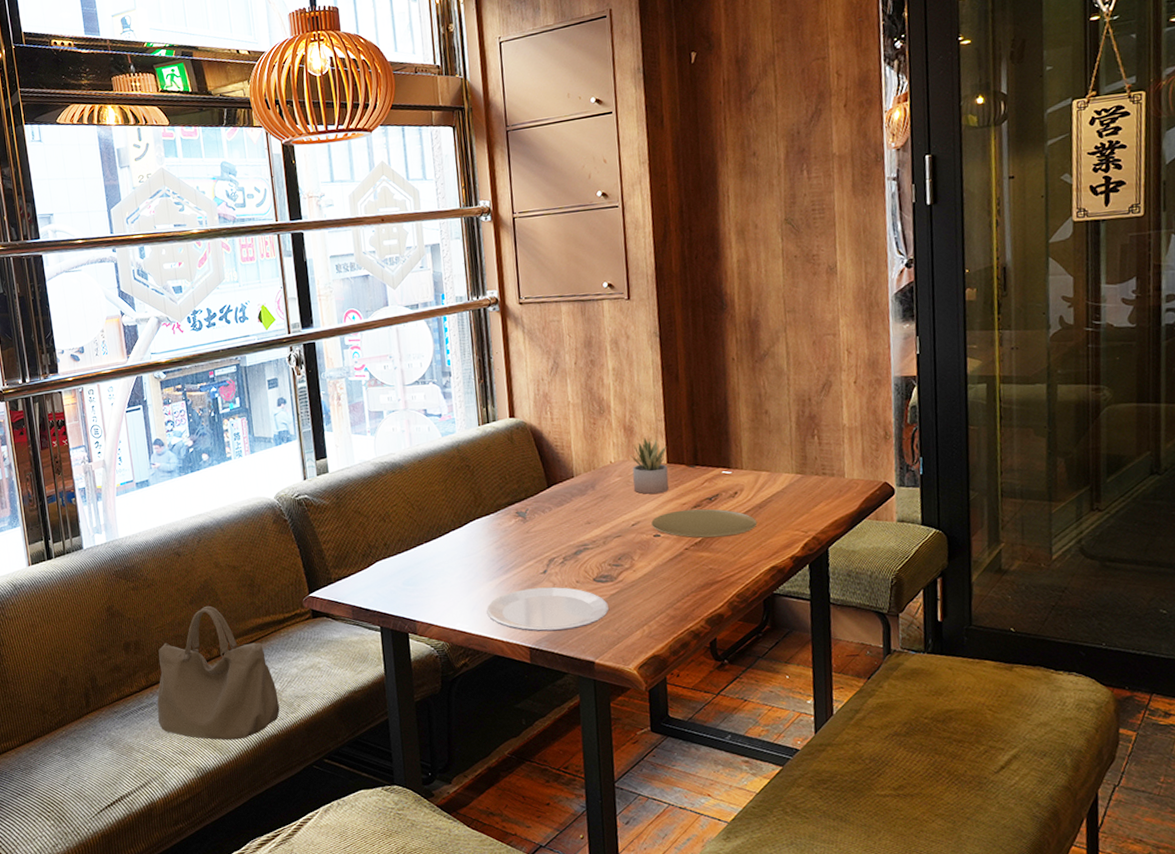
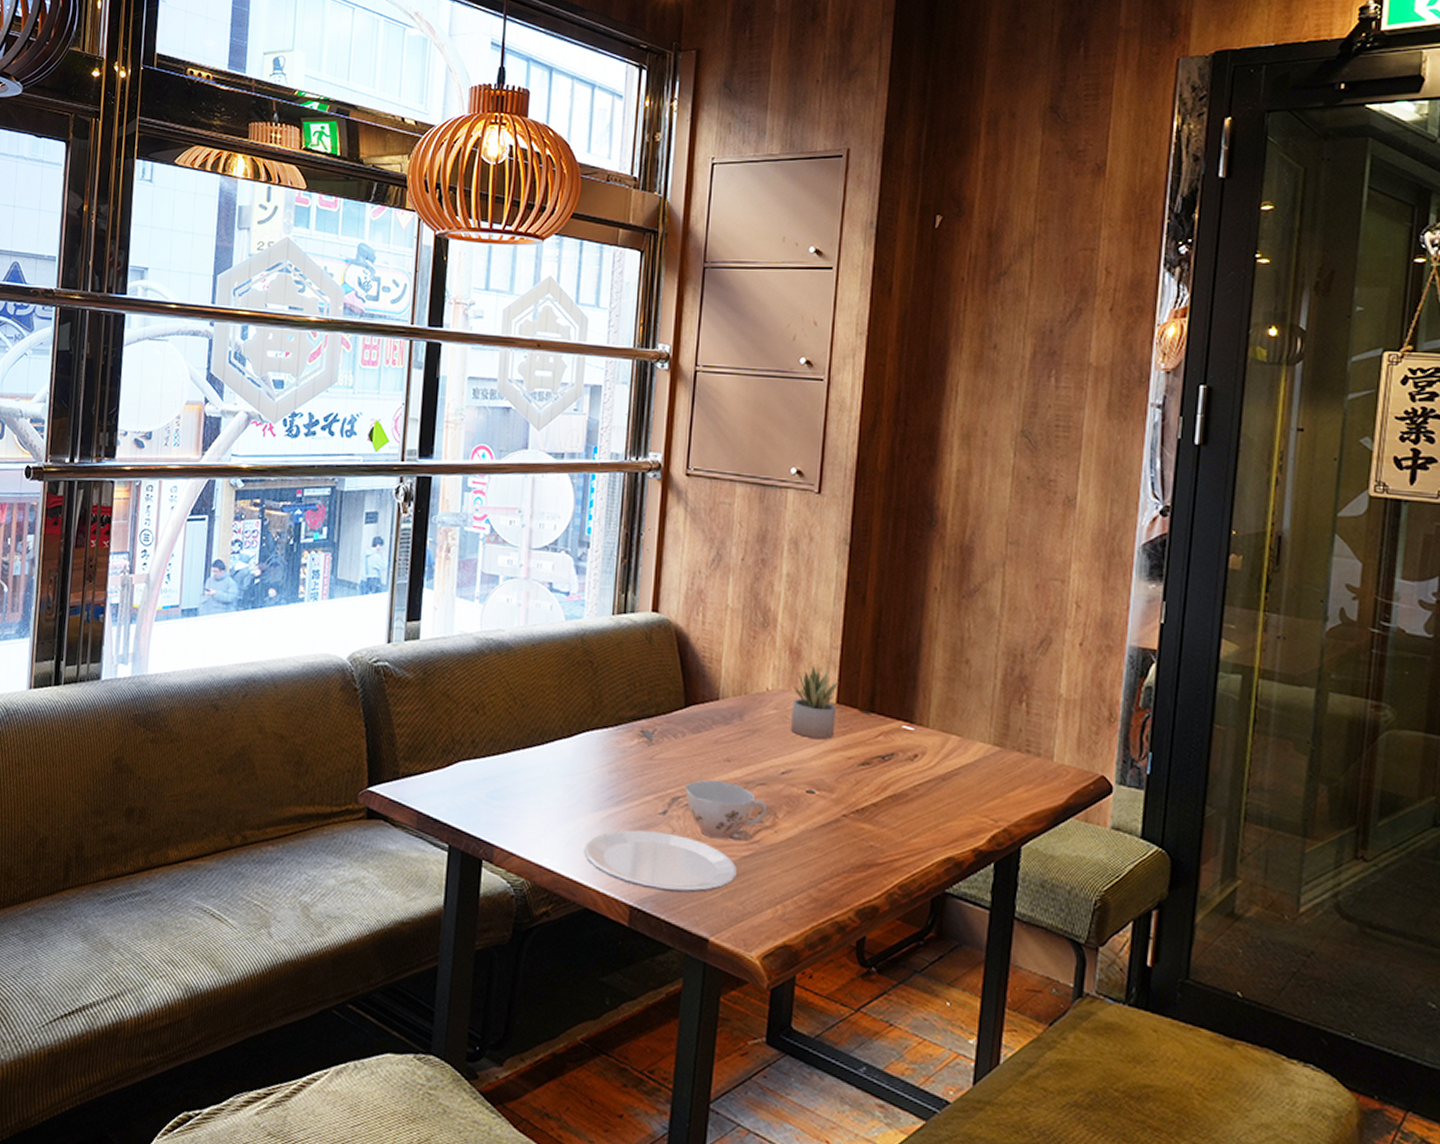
handbag: present [157,605,280,740] -> none [149,779,306,959]
teacup: none [558,539,625,585] -> present [685,779,768,839]
plate: present [651,508,758,539] -> none [806,765,937,811]

